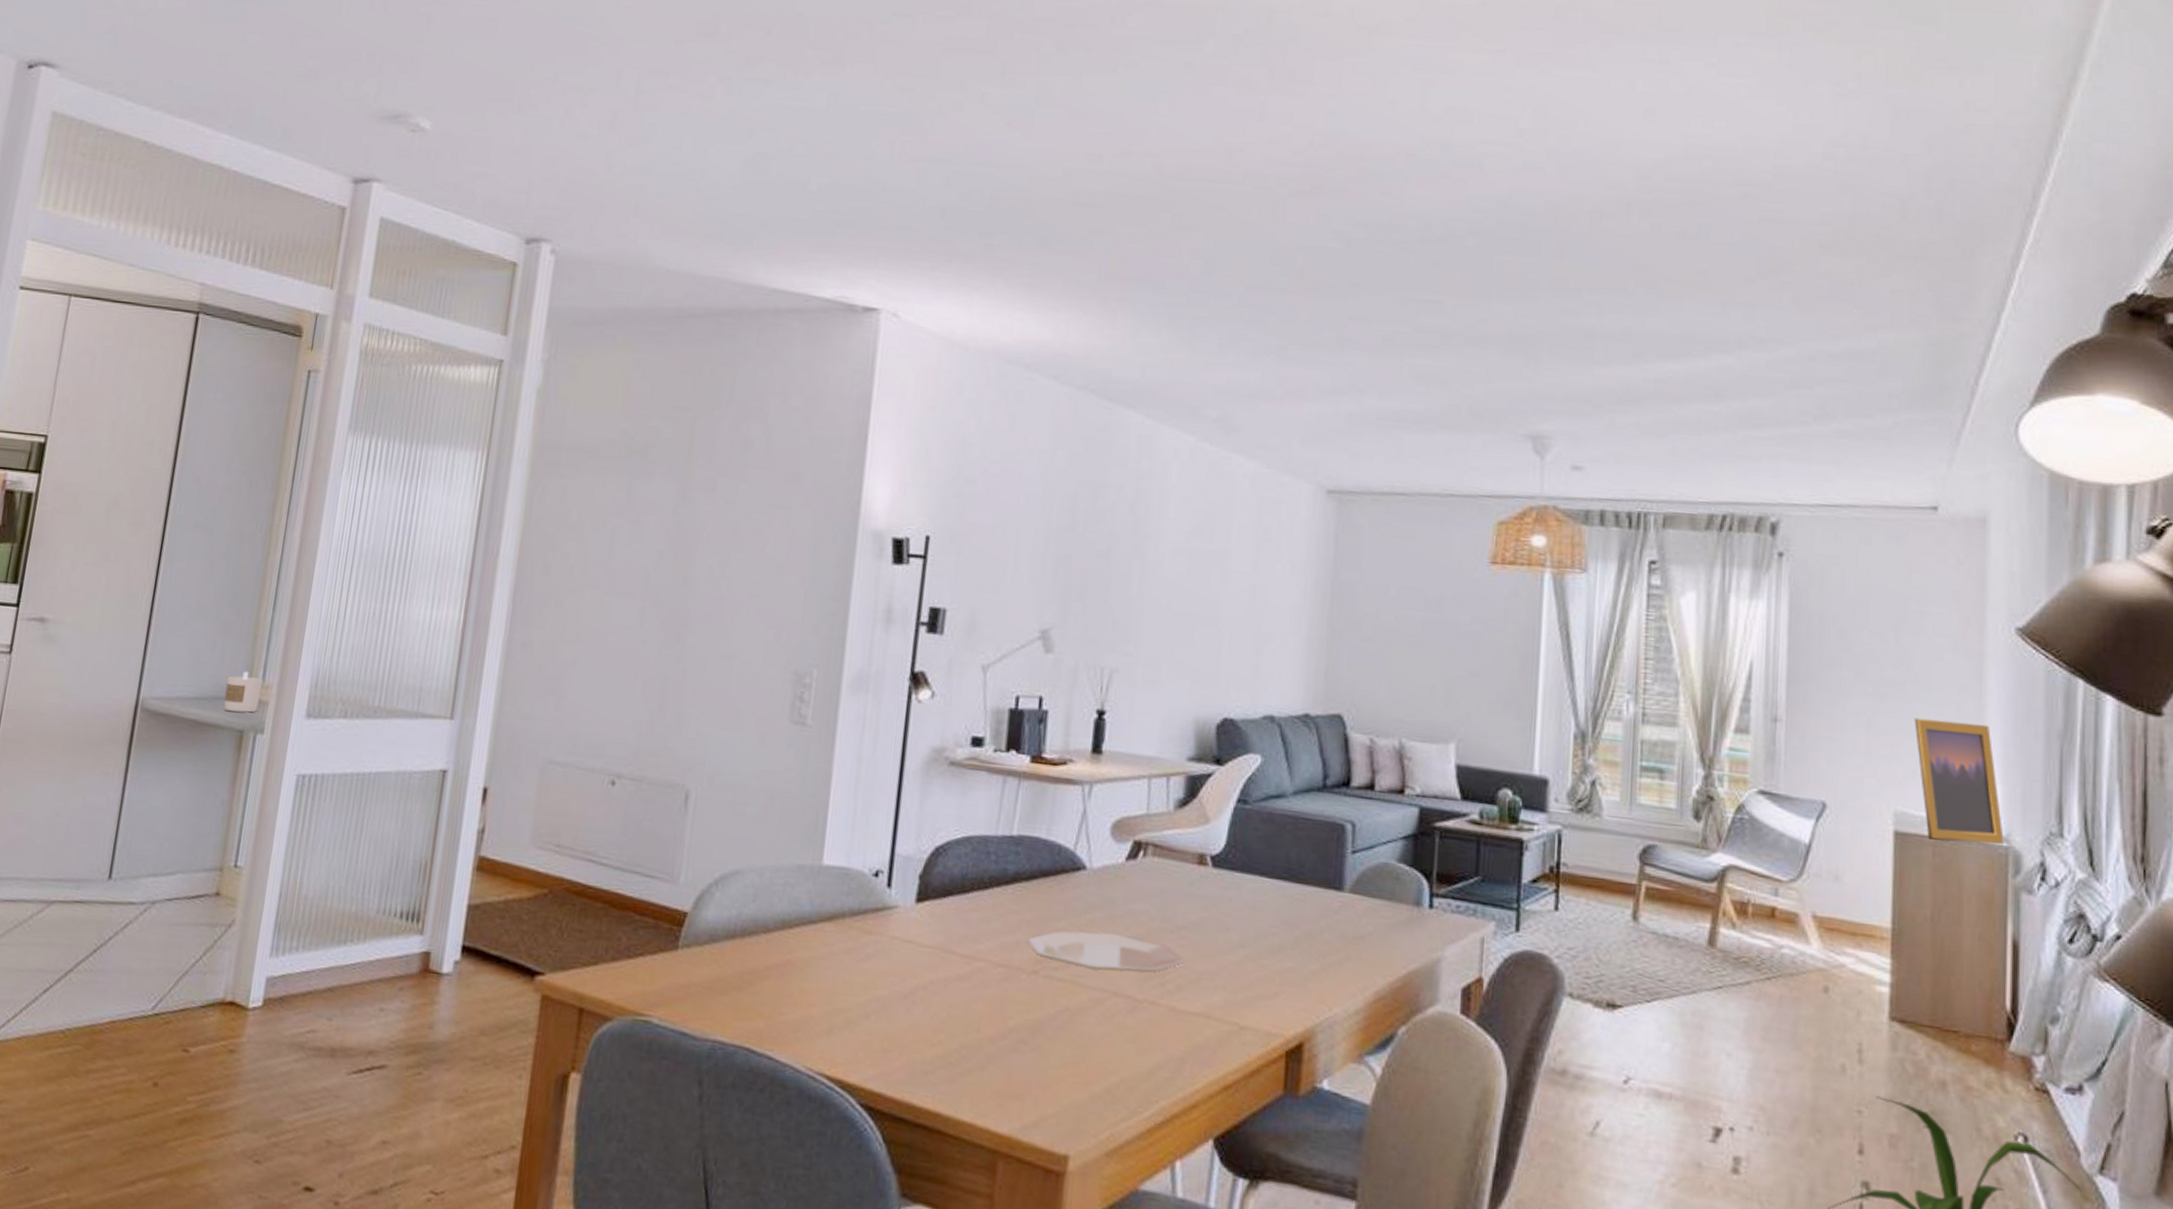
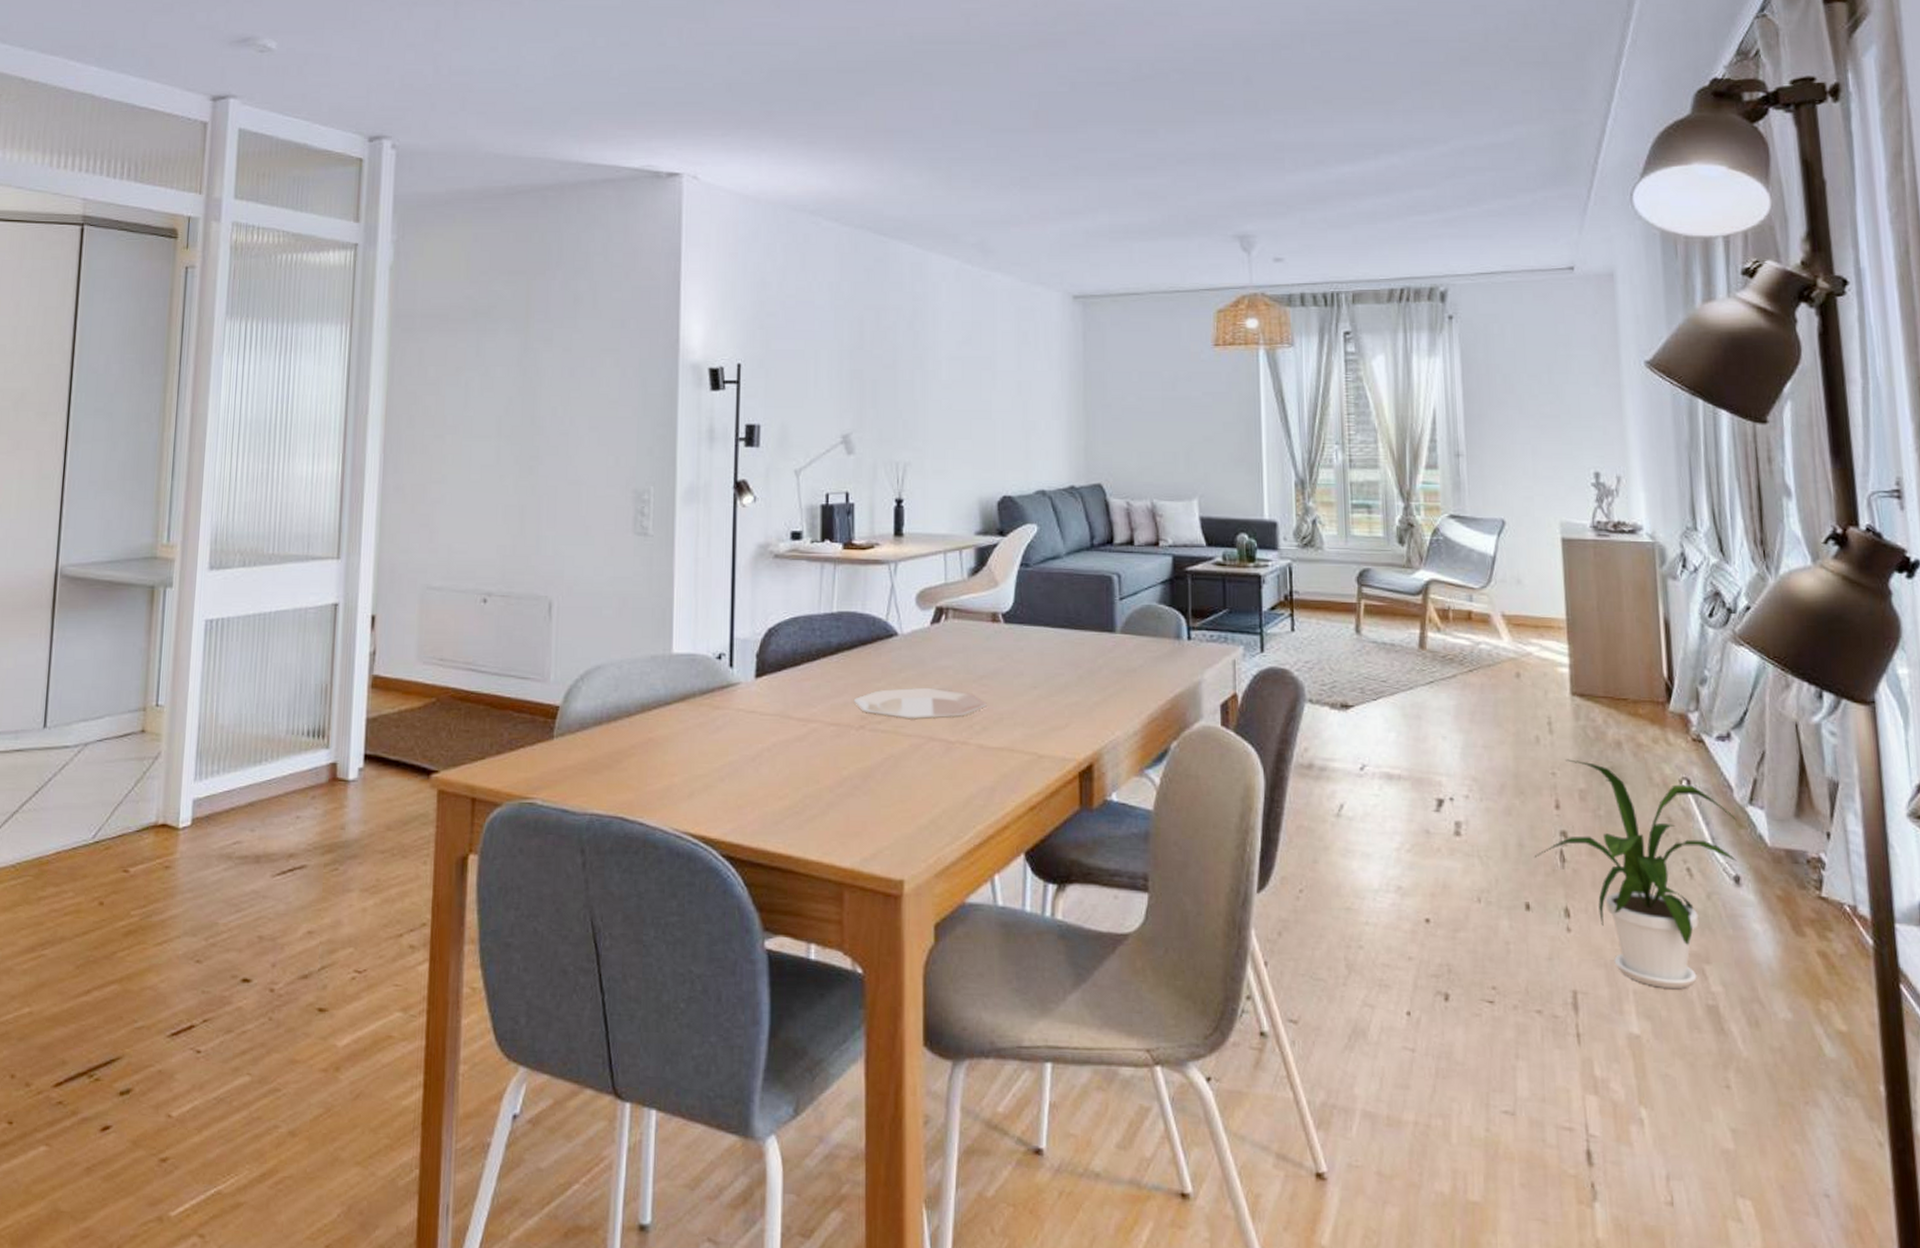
candle: present [223,671,263,713] -> none [134,534,168,571]
picture frame: present [1914,718,2004,845] -> none [1570,443,1650,543]

